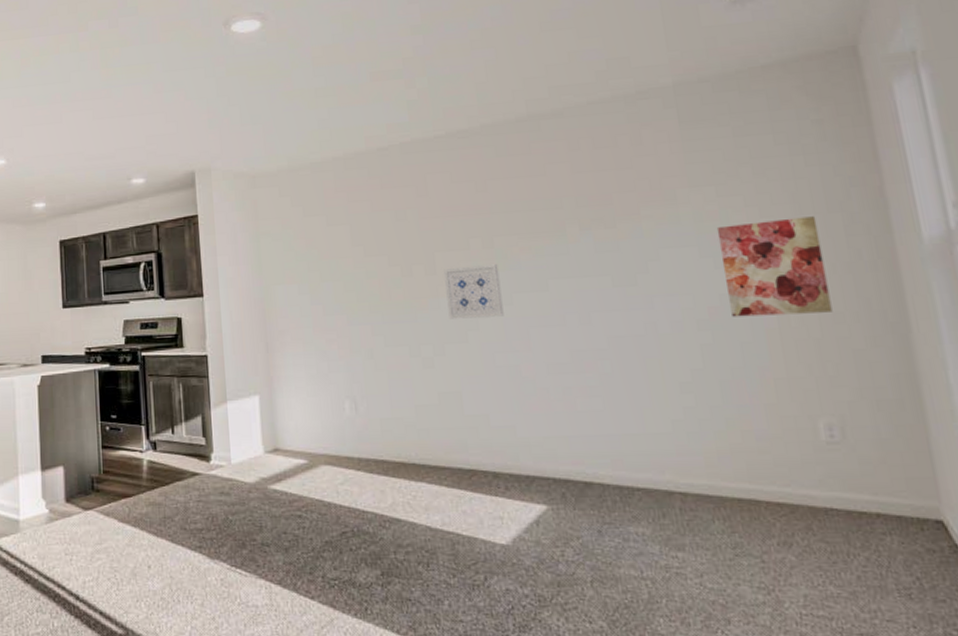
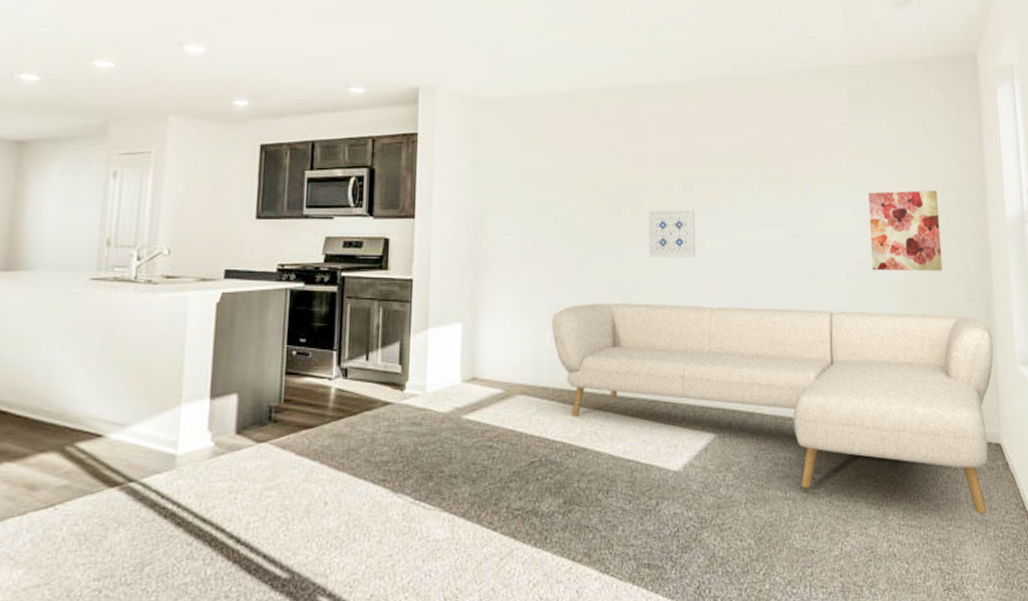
sofa: none [350,364,930,608] -> present [552,303,994,515]

